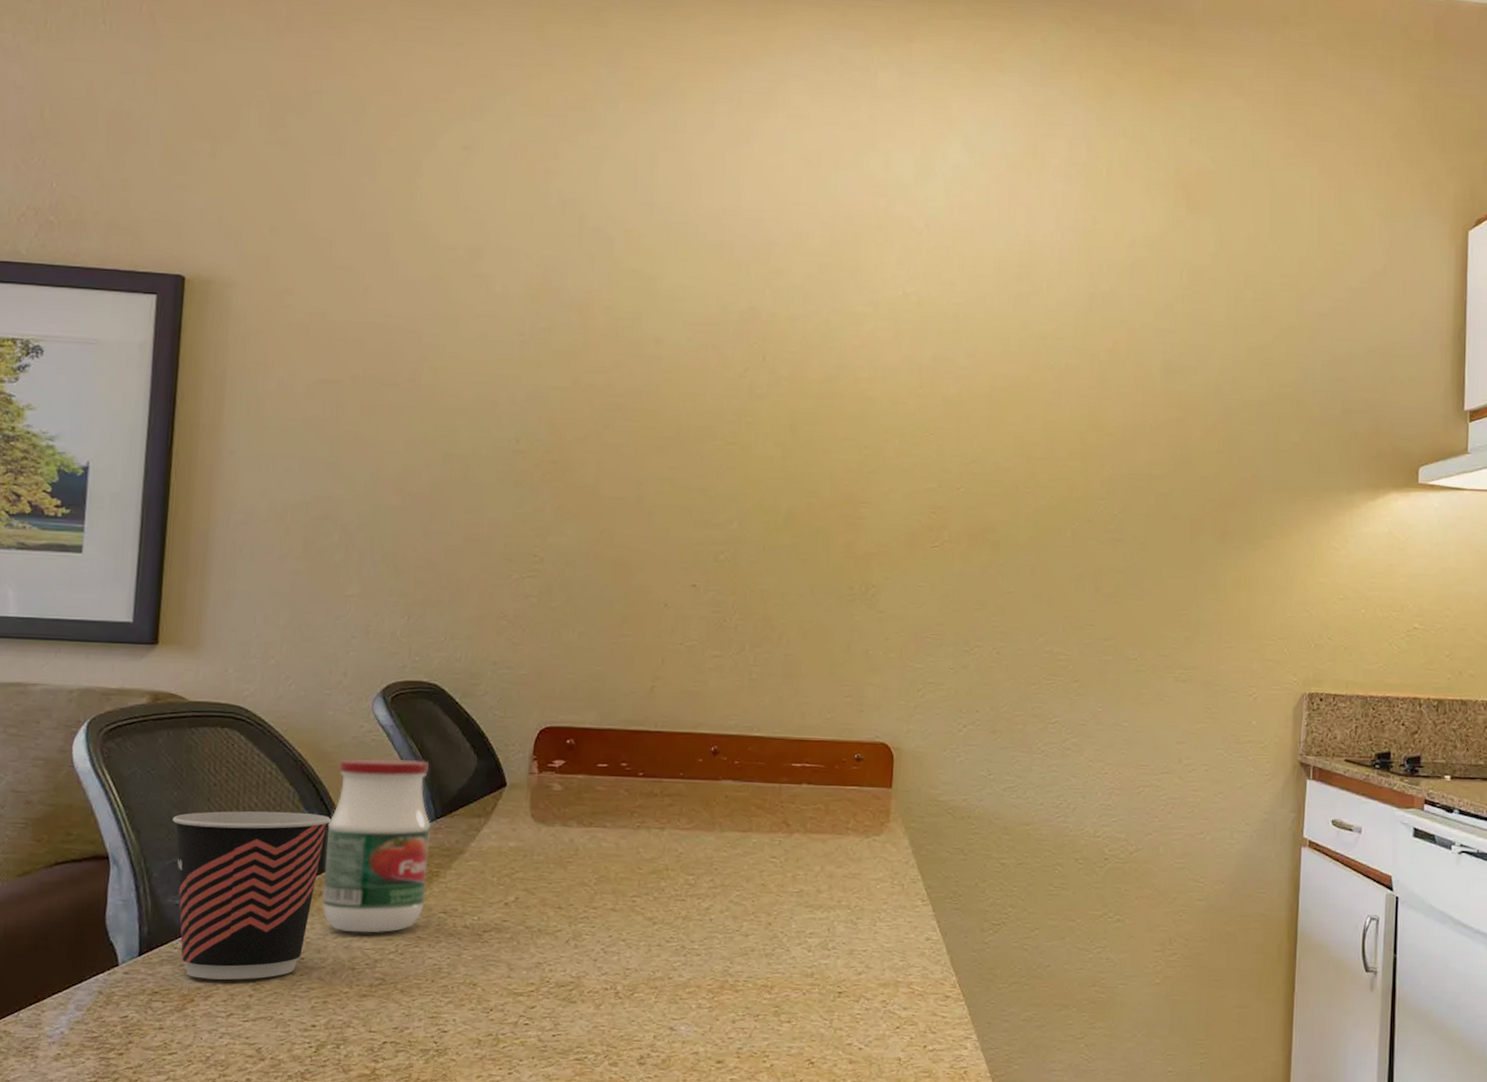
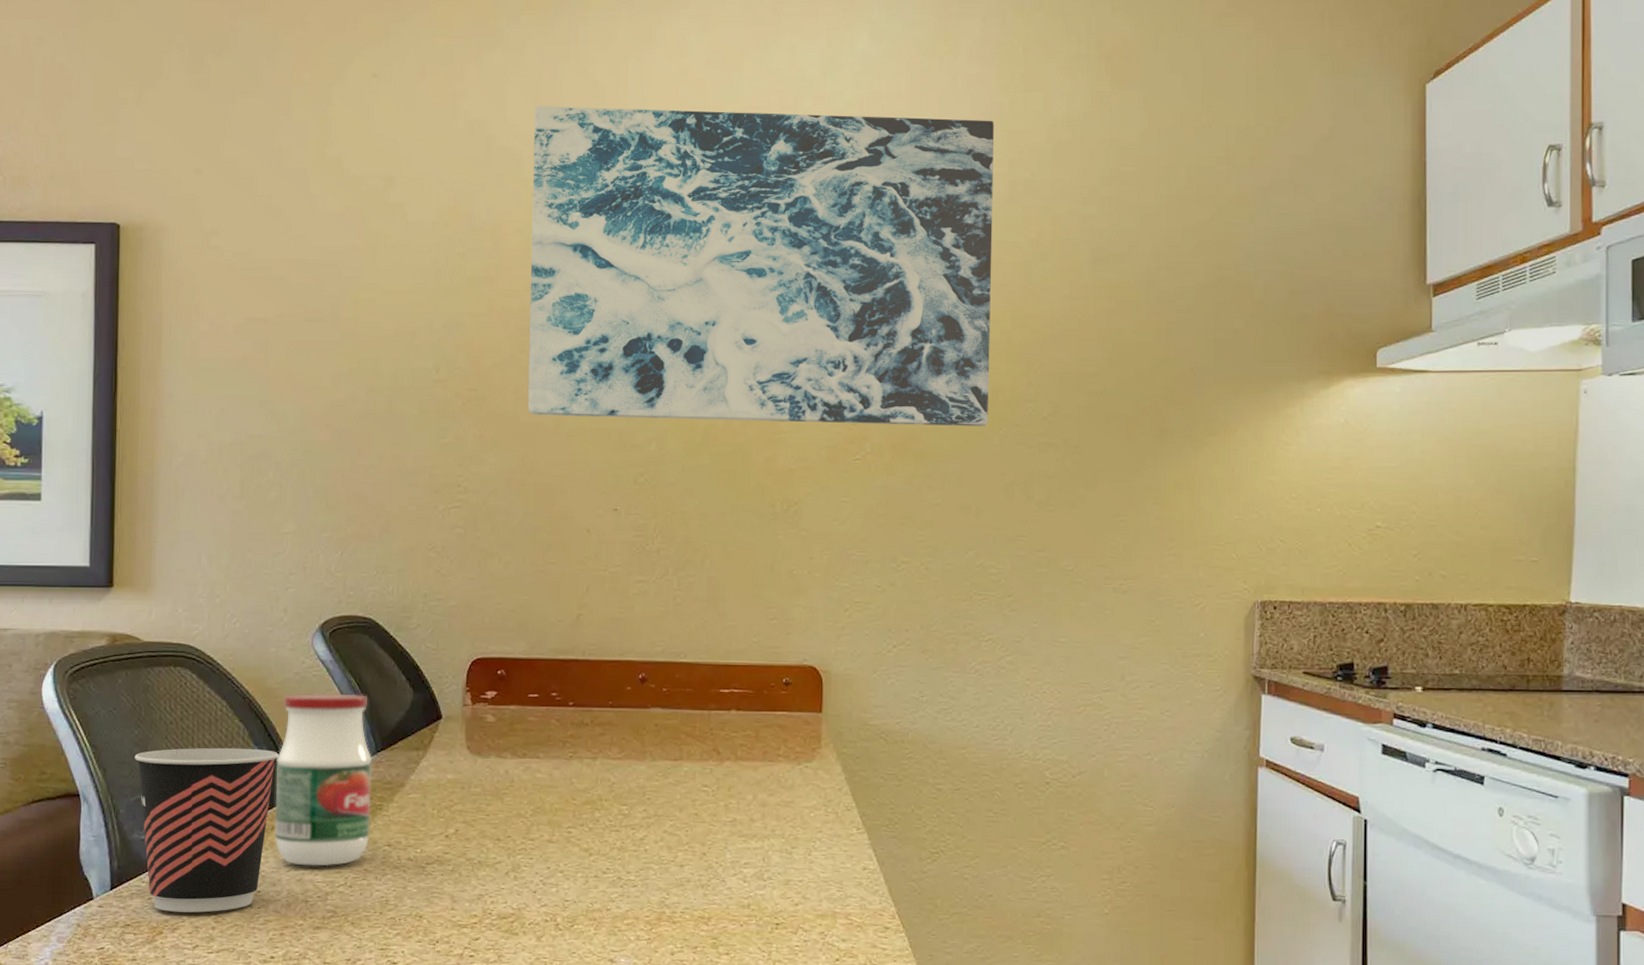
wall art: none [609,190,1077,521] -> present [528,106,994,427]

